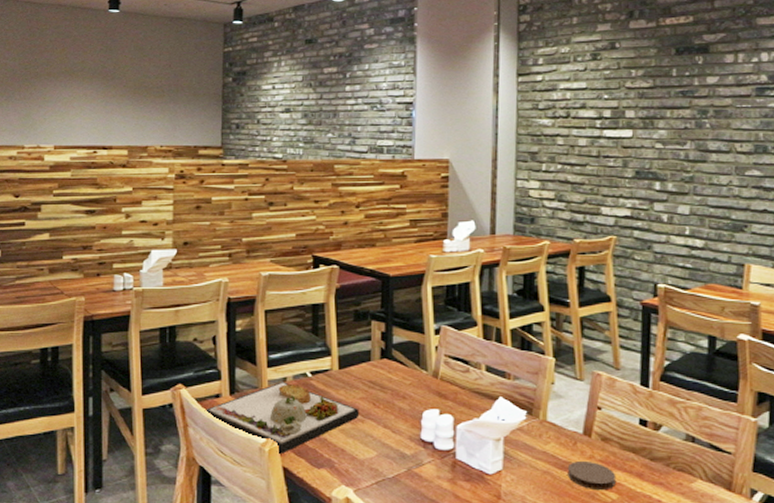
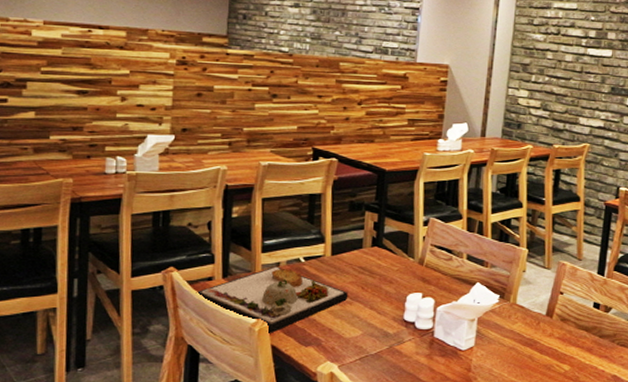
coaster: present [567,460,616,491] -> none [530,338,570,363]

